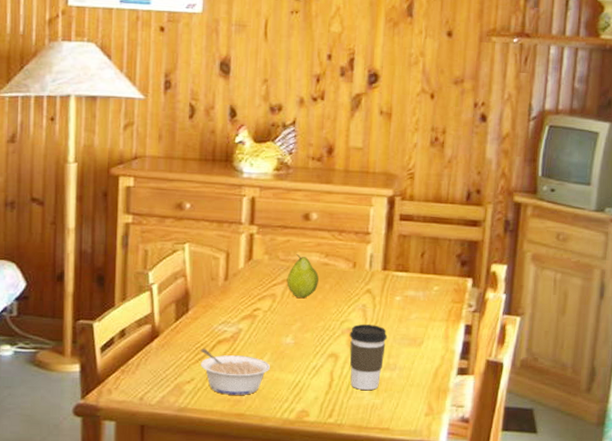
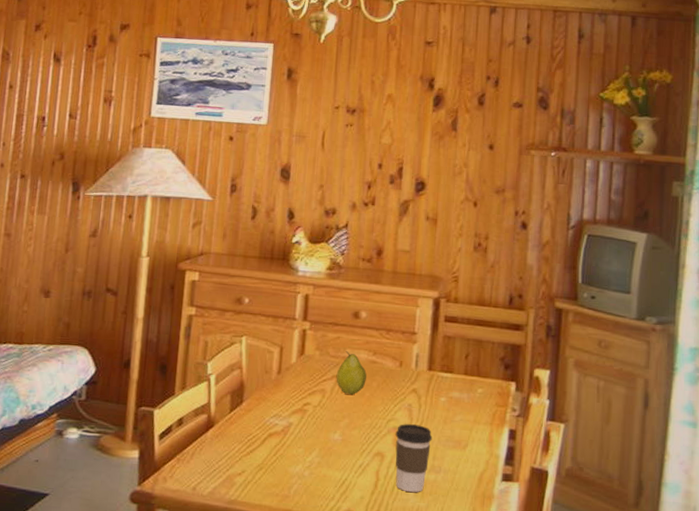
legume: present [200,348,271,395] -> none [252,440,319,491]

